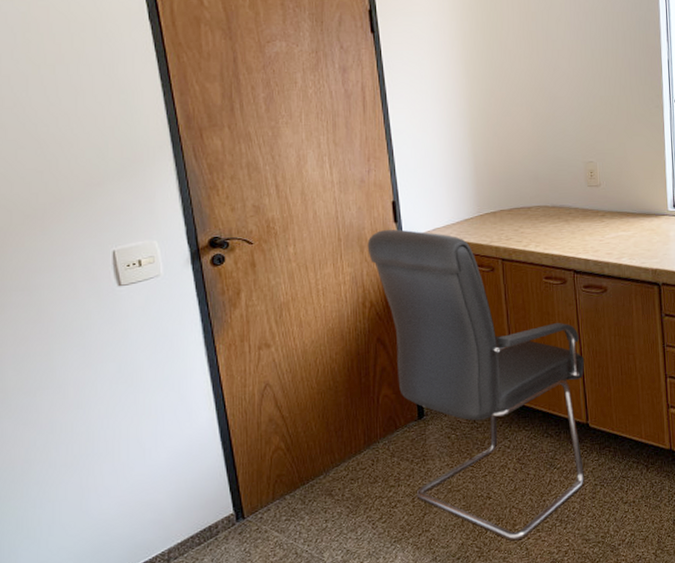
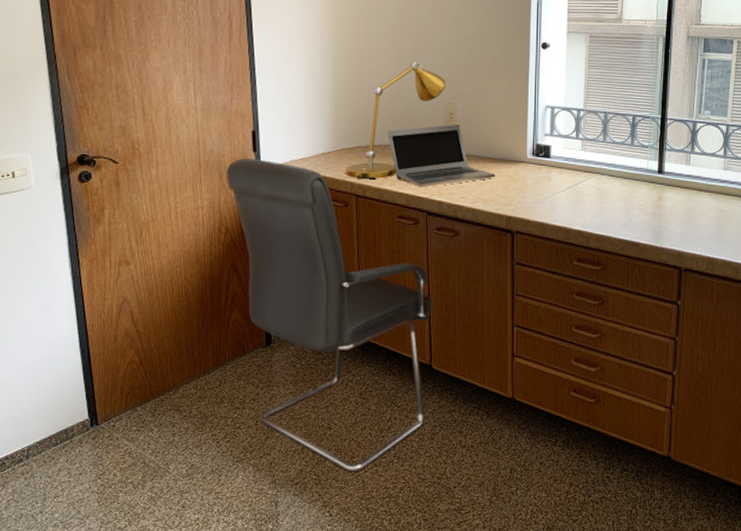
desk lamp: none [489,123,584,243] -> present [344,62,446,180]
laptop: none [529,181,639,247] -> present [387,124,495,188]

